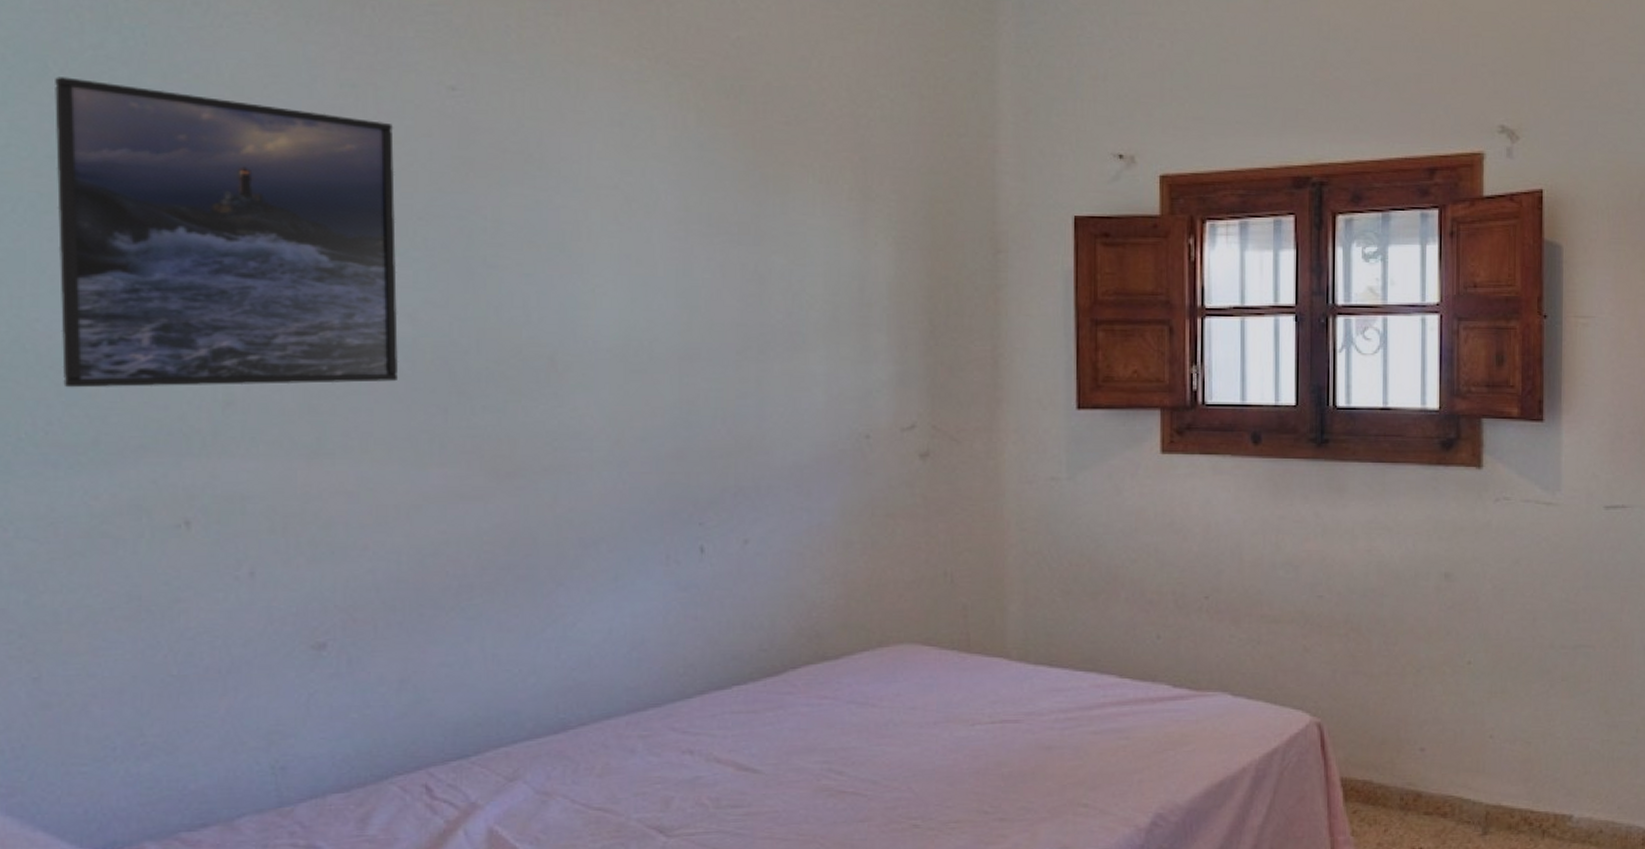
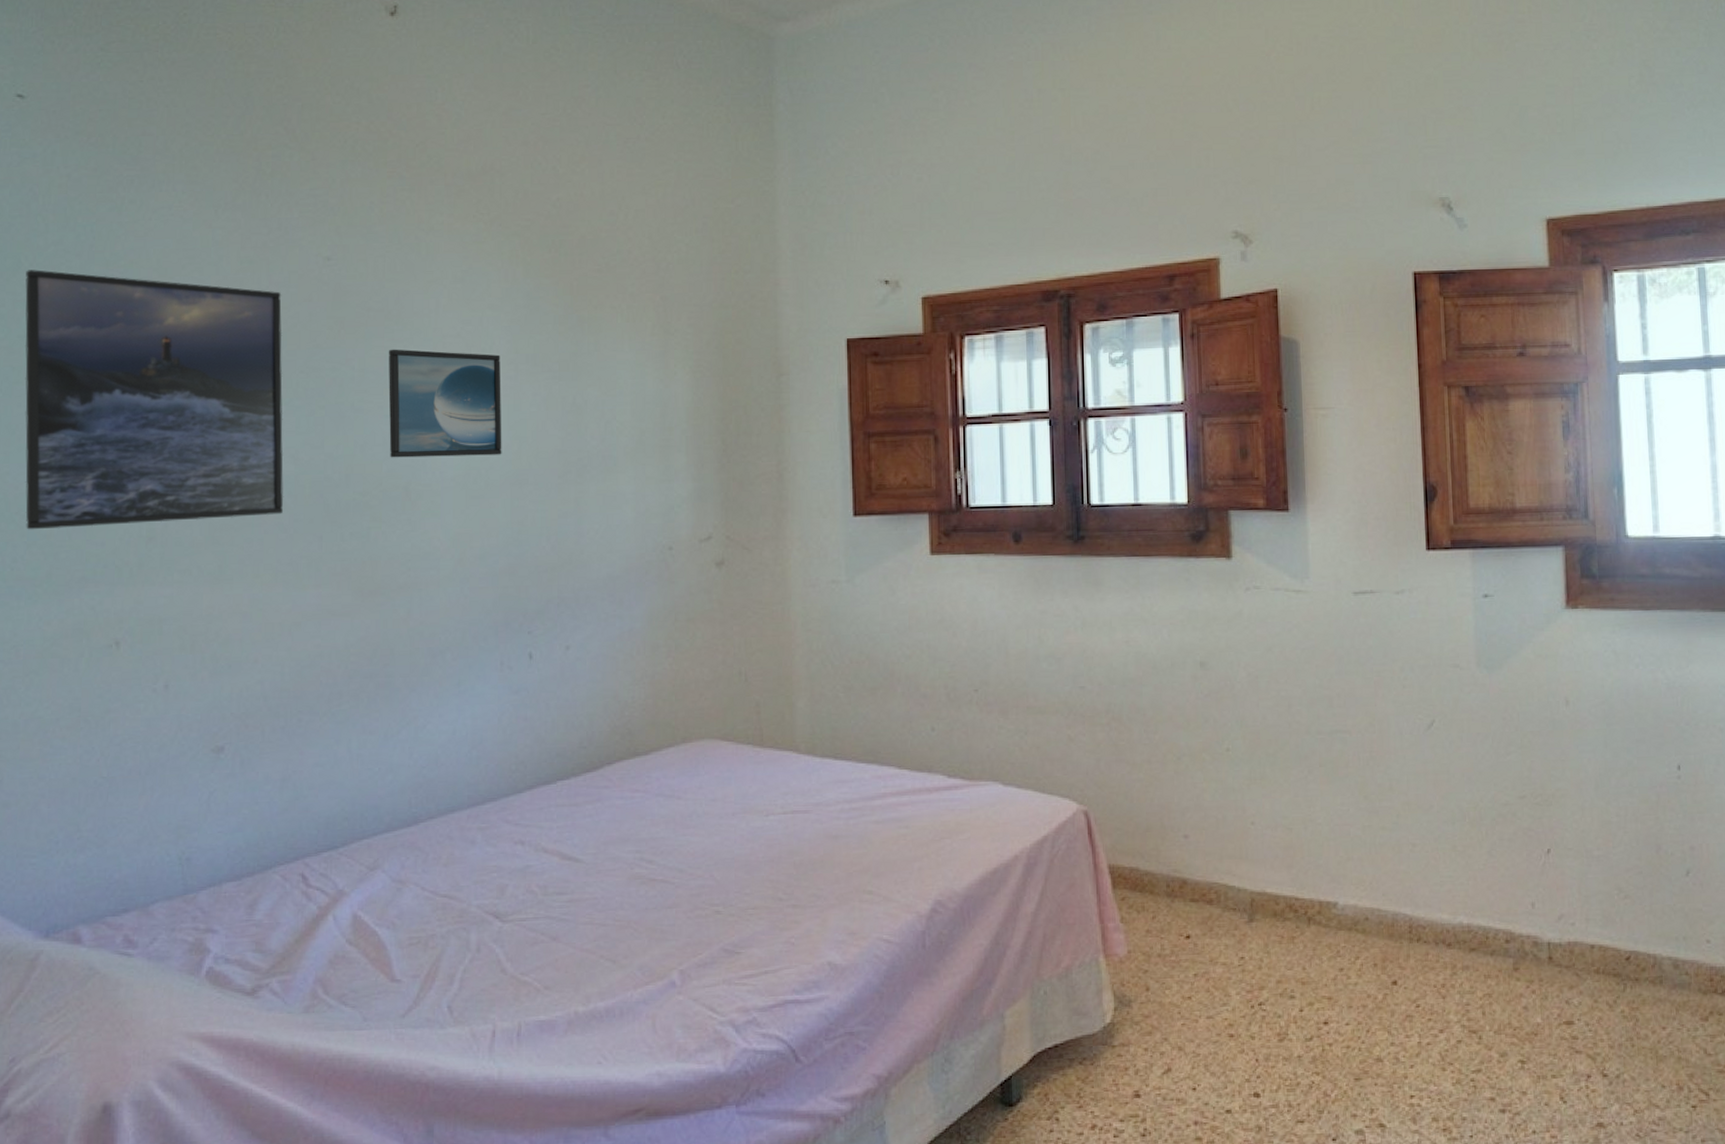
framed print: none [528,198,669,325] -> present [388,349,502,458]

